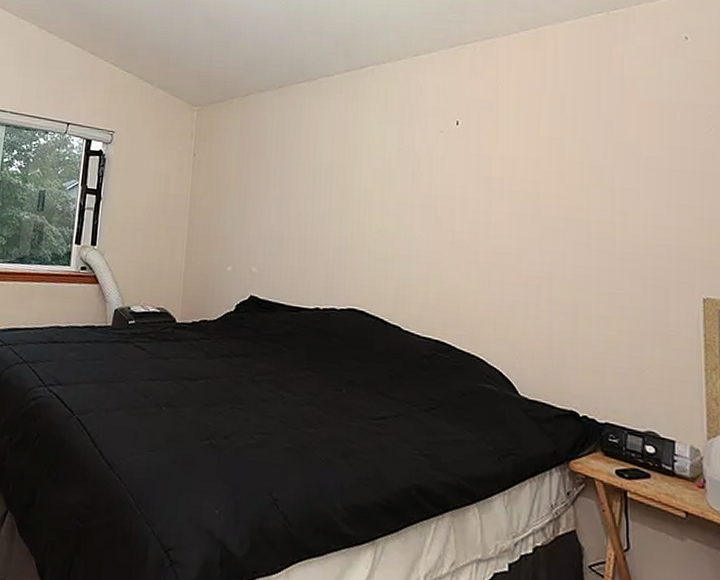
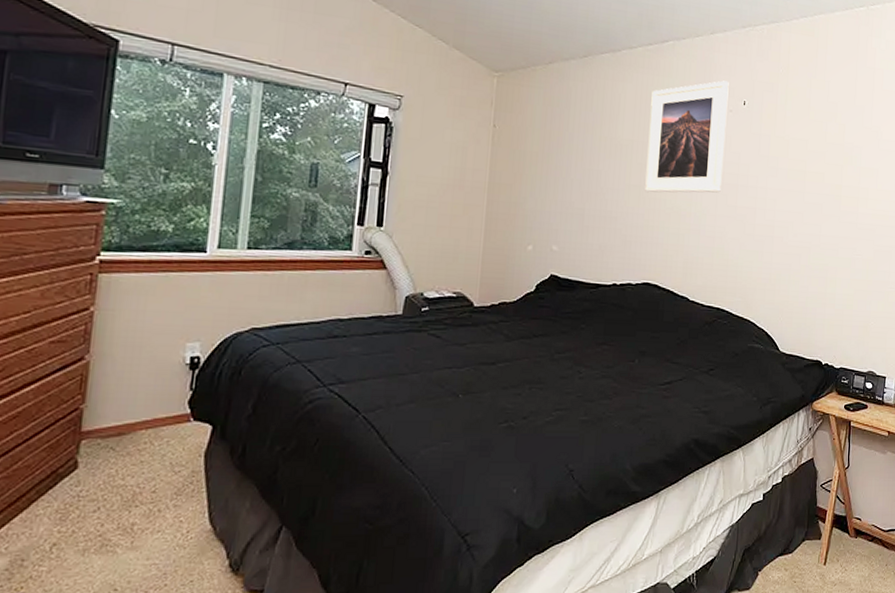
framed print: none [347,101,438,217] -> present [645,80,729,193]

